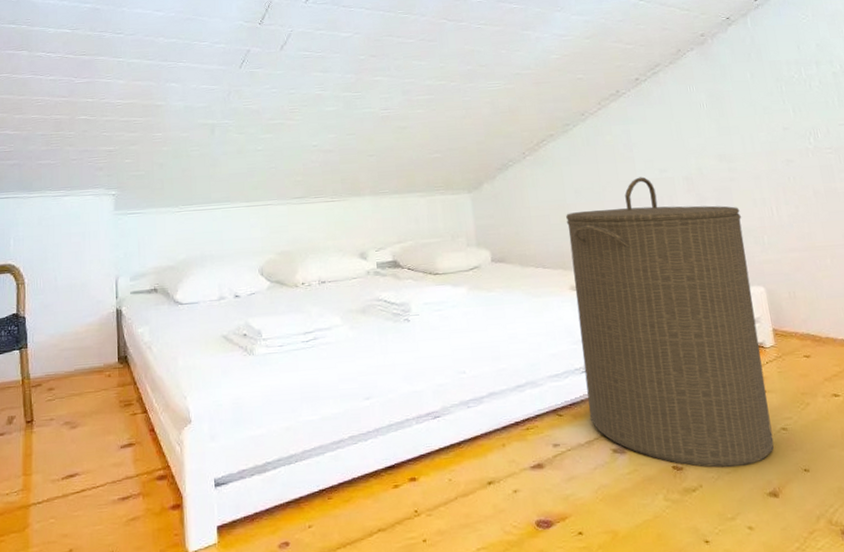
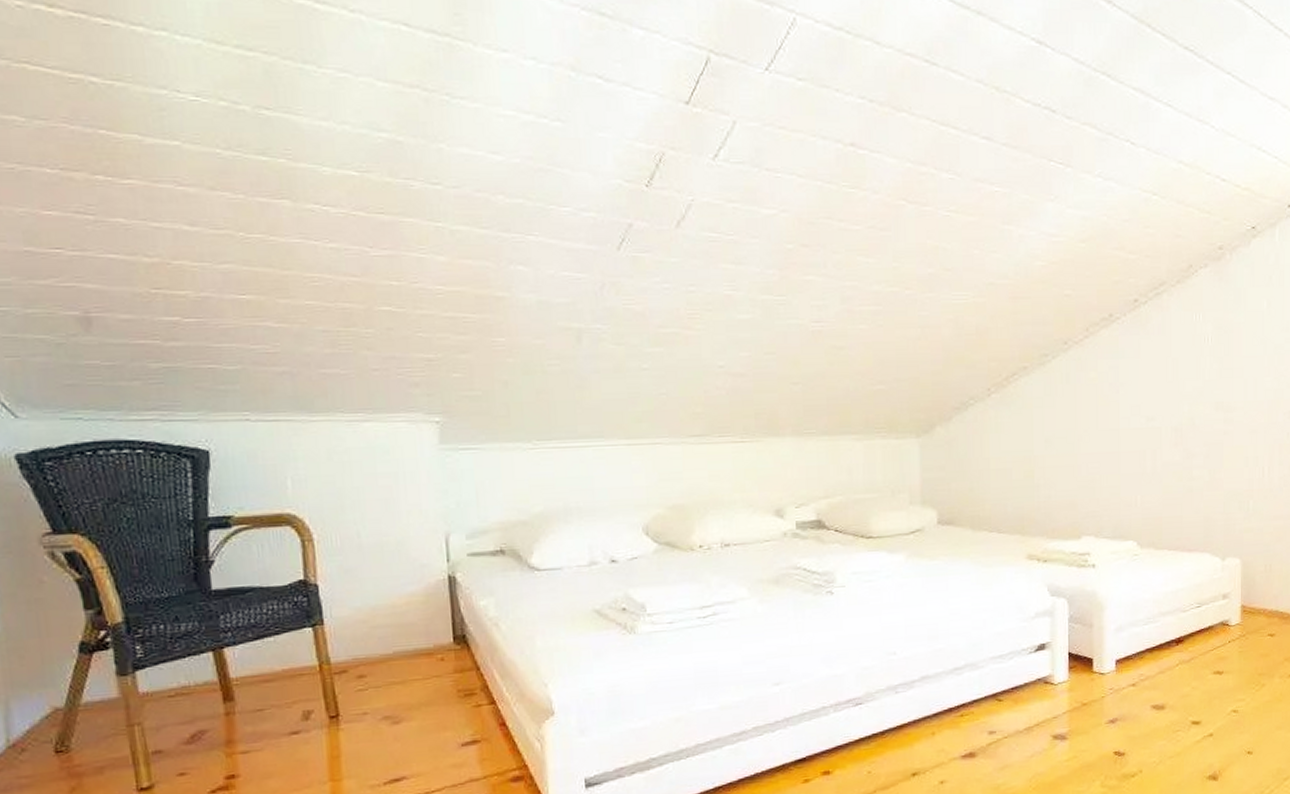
laundry hamper: present [566,177,774,468] -> none [1031,425,1230,752]

